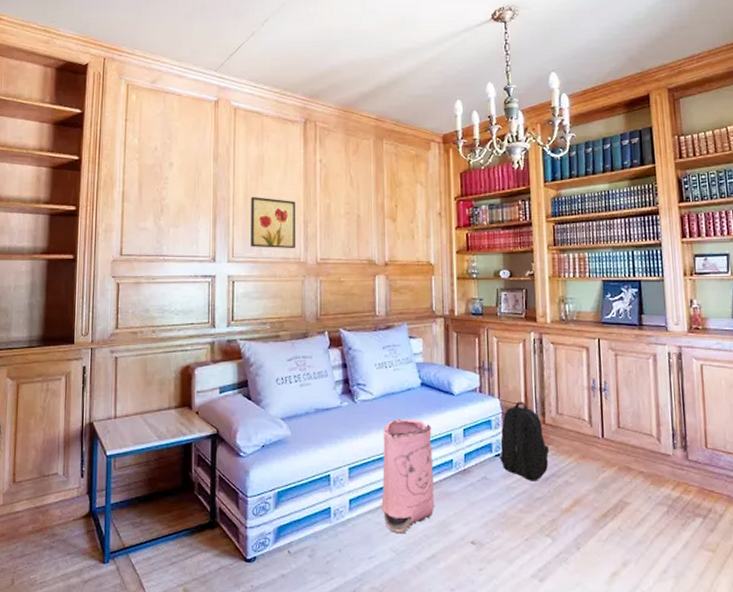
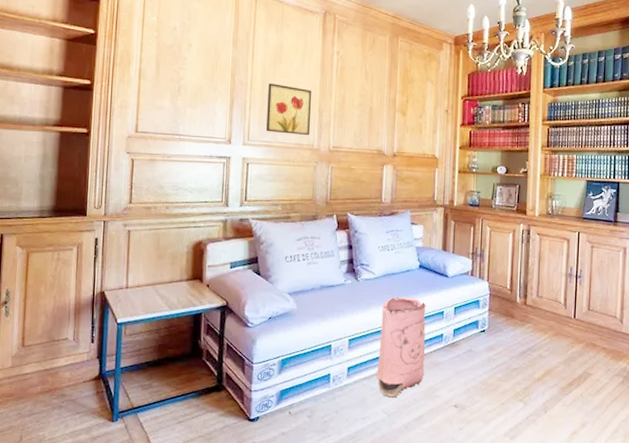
backpack: present [500,401,550,481] -> none [484,284,528,354]

